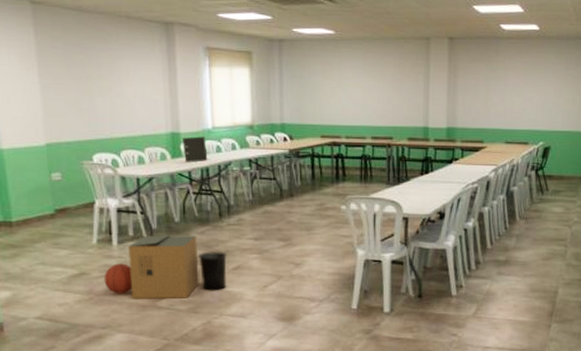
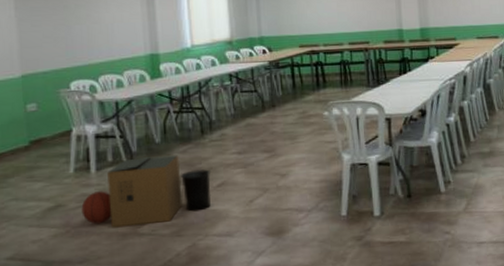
binder: present [182,136,208,163] -> none [162,55,188,82]

